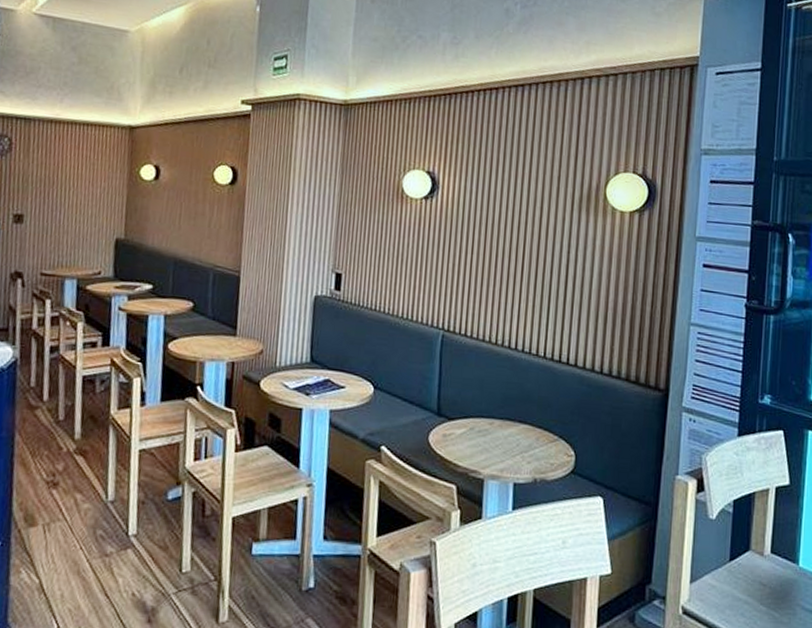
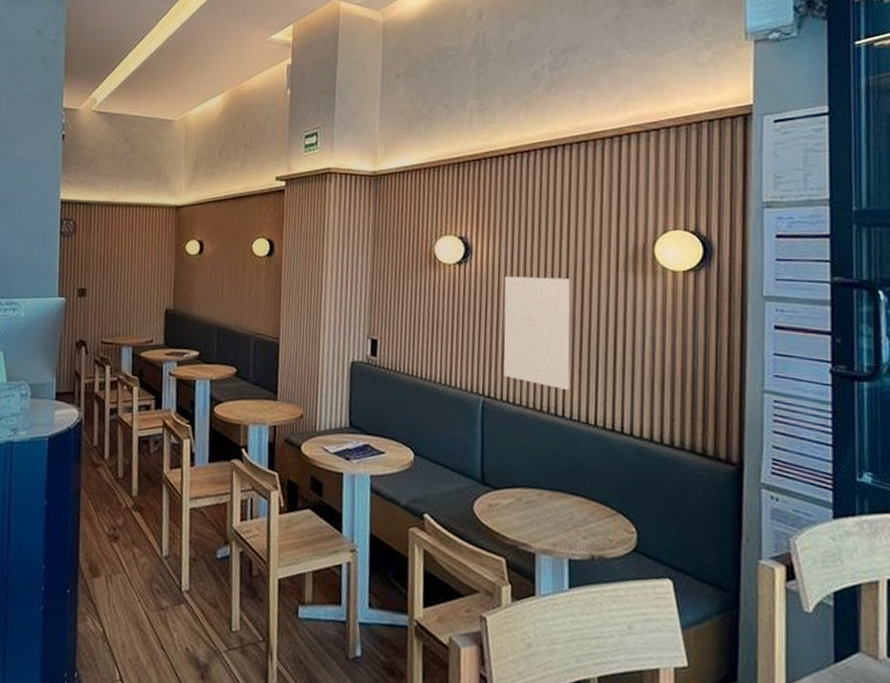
wall art: none [463,212,529,324] -> present [503,276,570,390]

